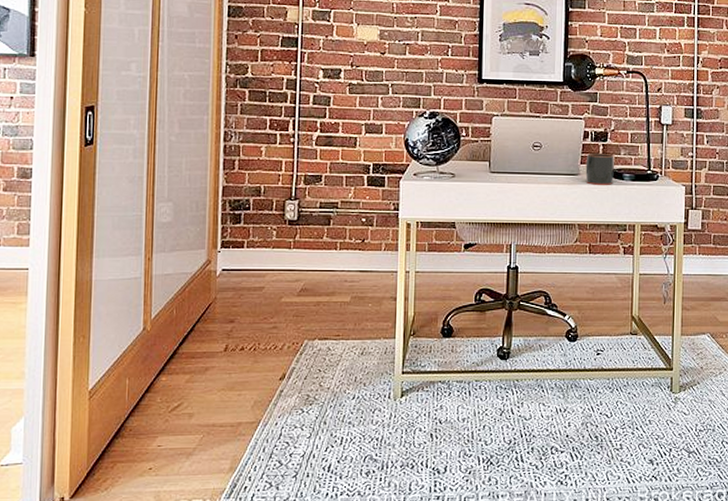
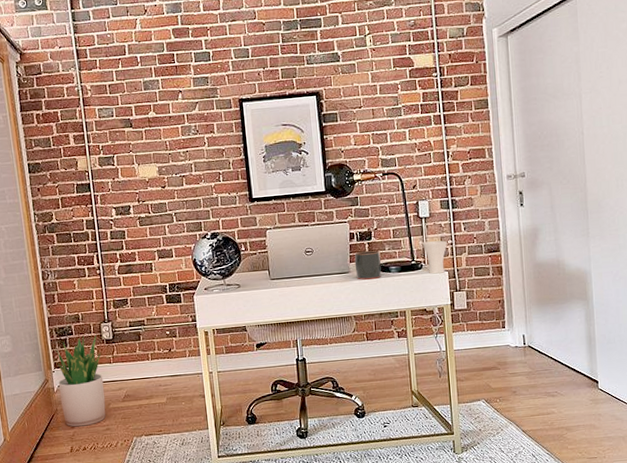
planter: none [222,212,281,321] -> present [56,334,106,427]
cup: none [661,151,687,188] -> present [422,240,447,274]

